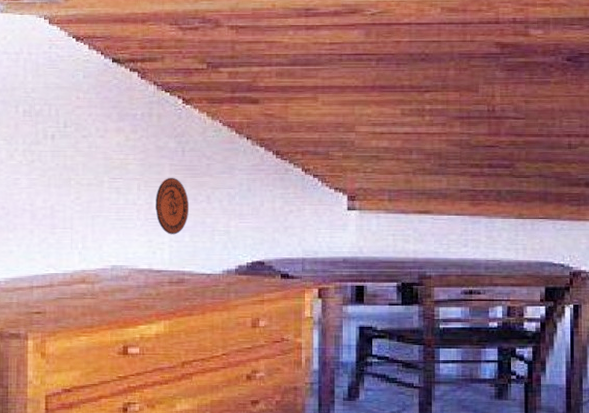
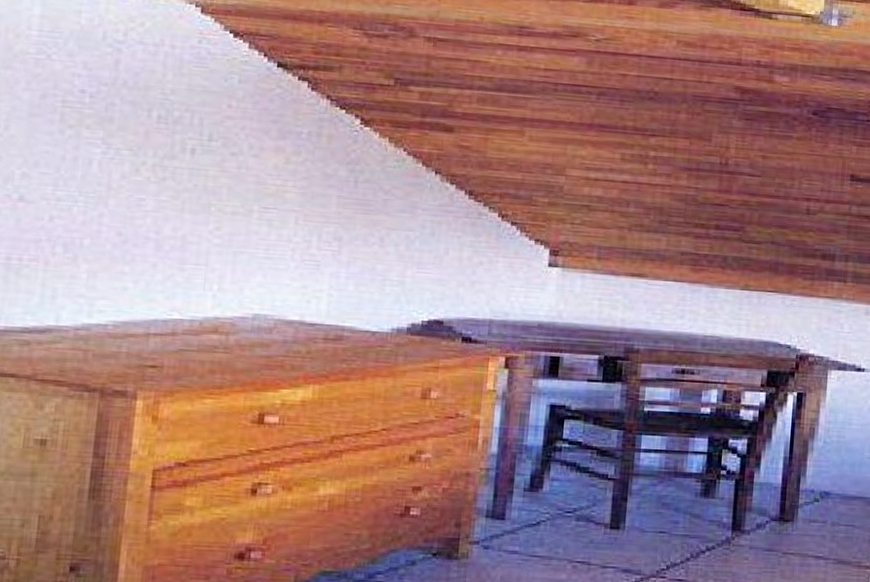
decorative plate: present [155,178,189,235] -> none [315,212,357,282]

